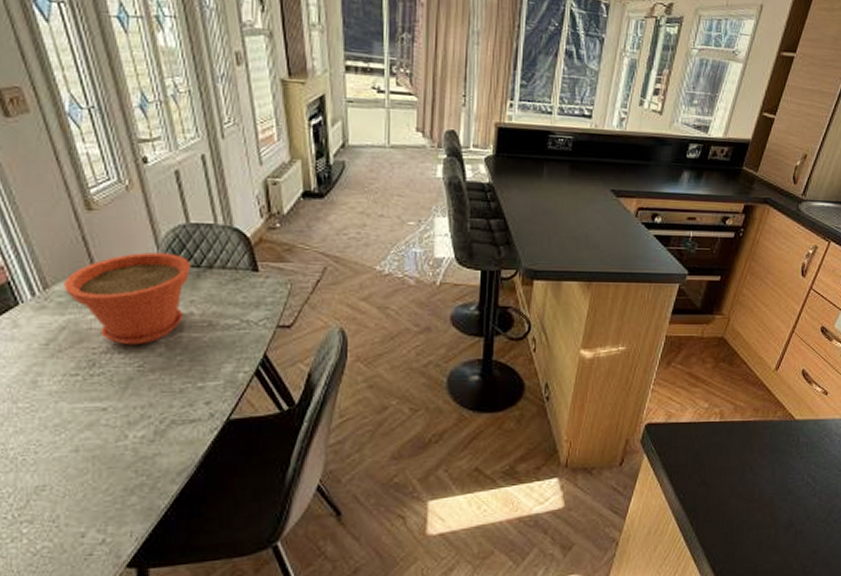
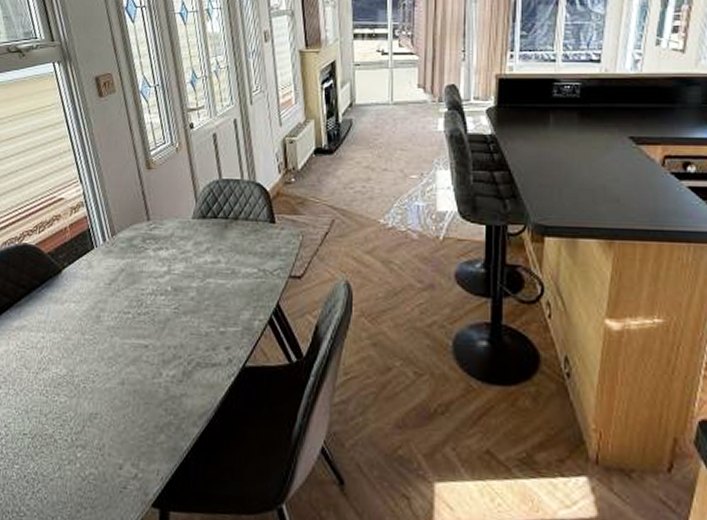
plant pot: present [64,252,191,346] -> none [126,205,221,289]

